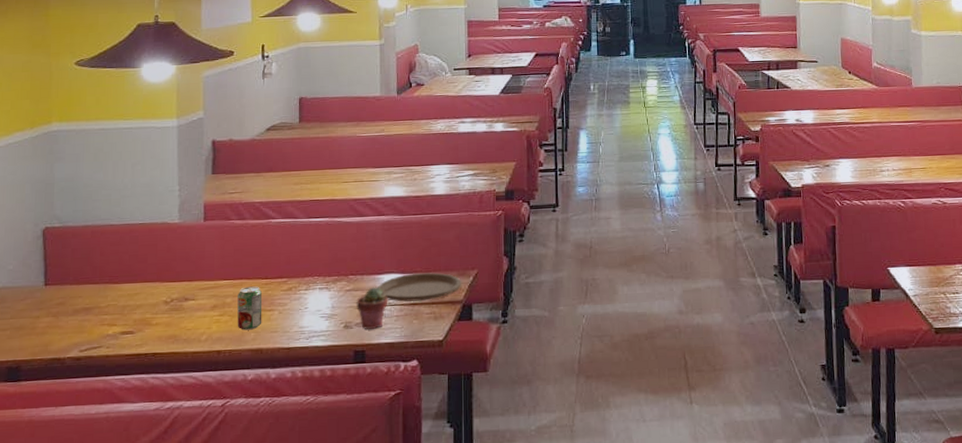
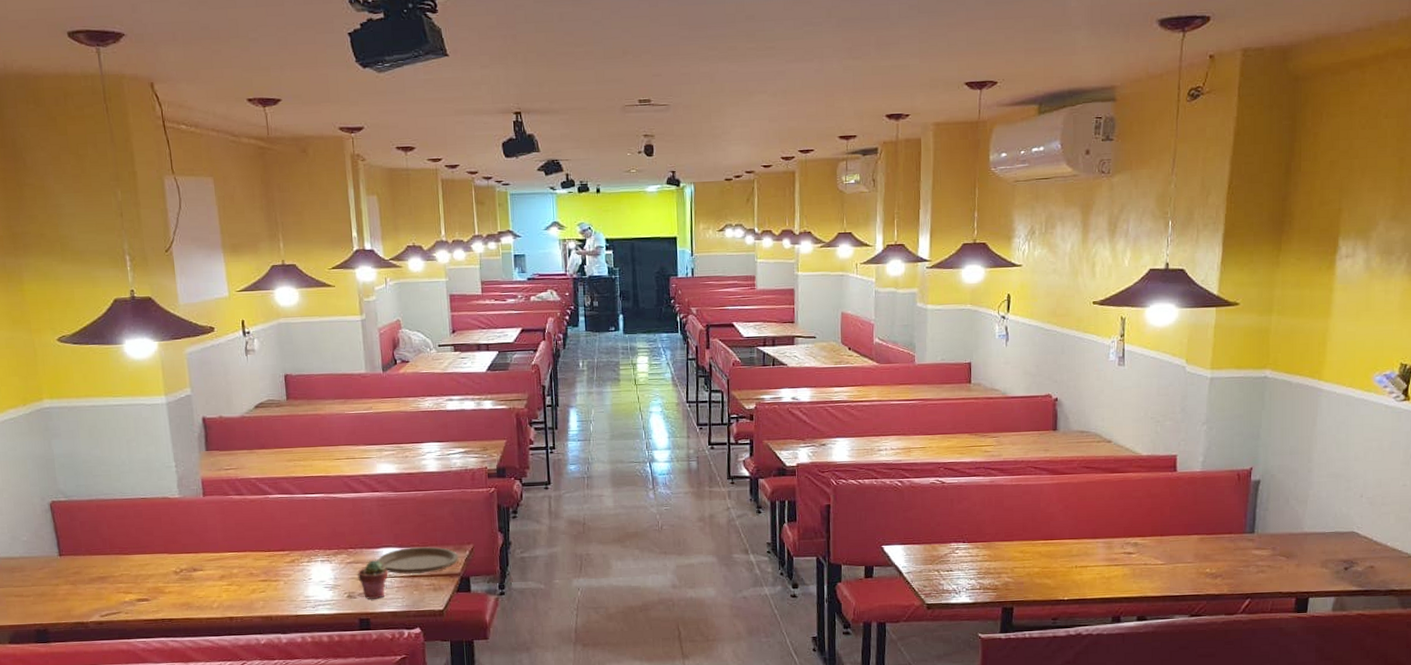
beverage can: present [237,286,263,331] -> none [243,558,269,599]

